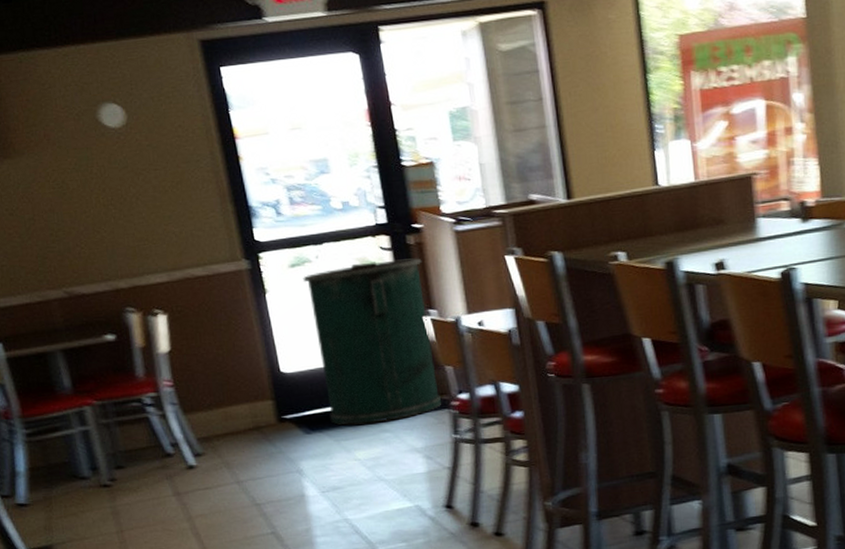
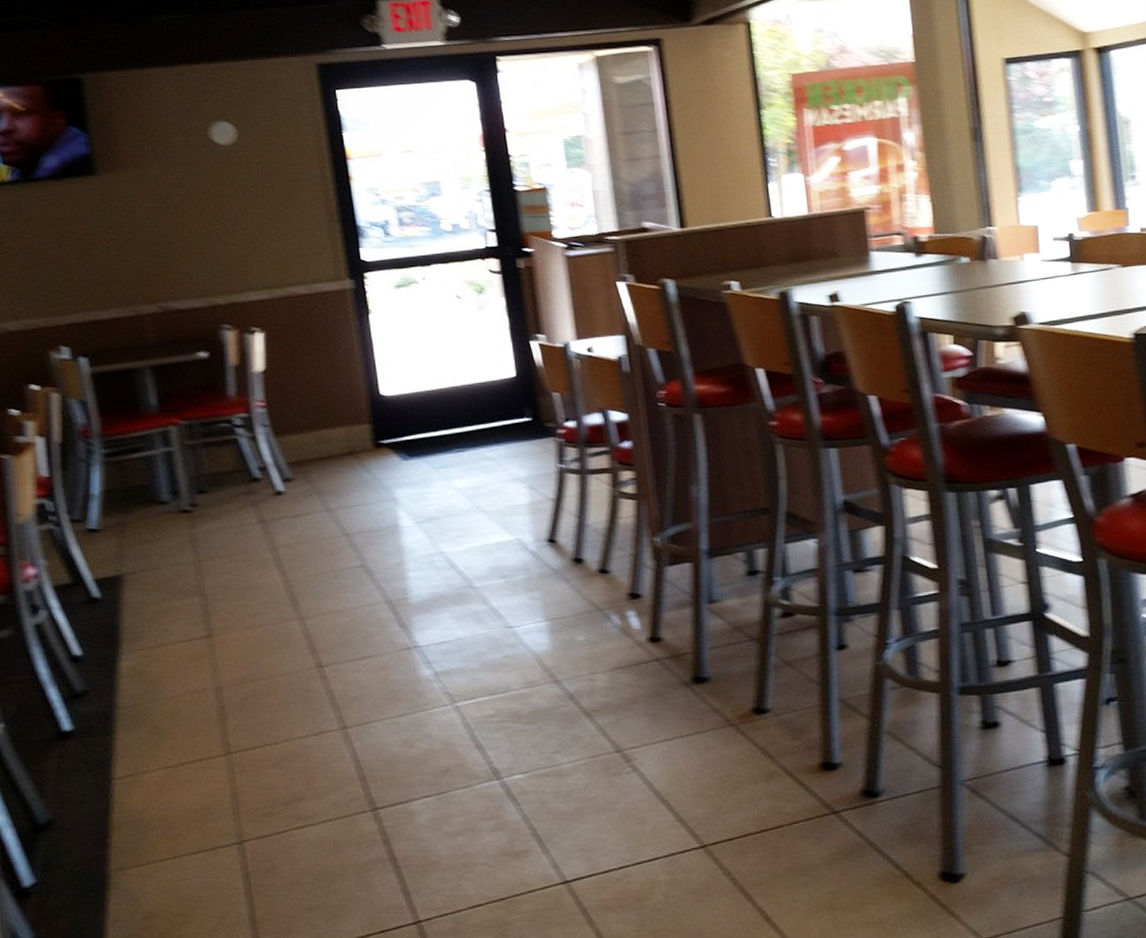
trash can: present [303,258,441,426] -> none [408,282,547,452]

